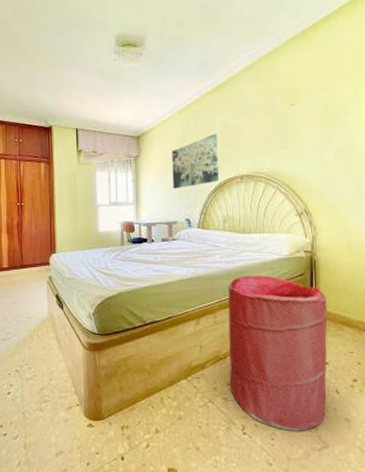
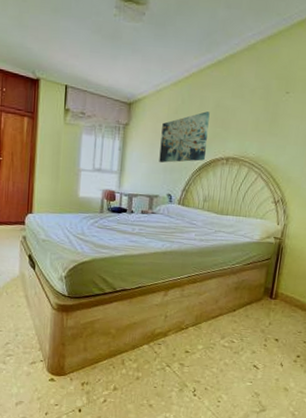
laundry hamper: present [228,275,328,431] -> none [187,254,287,396]

